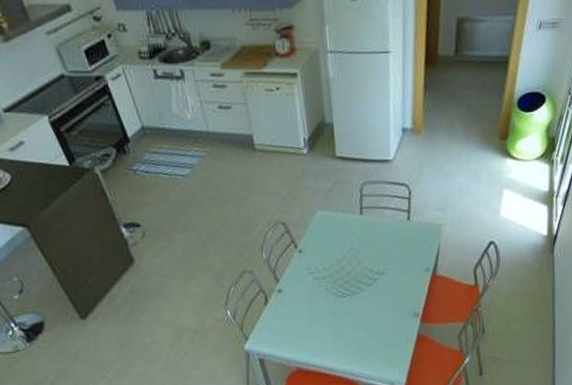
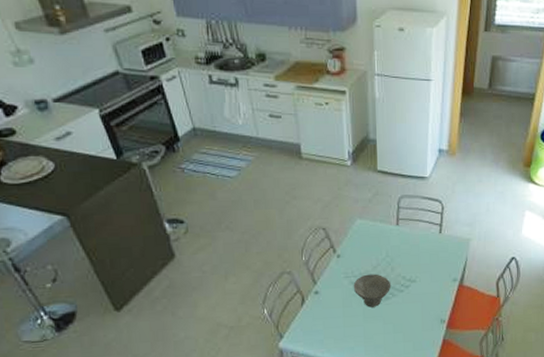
bowl: none [317,267,359,304] -> present [353,274,392,307]

